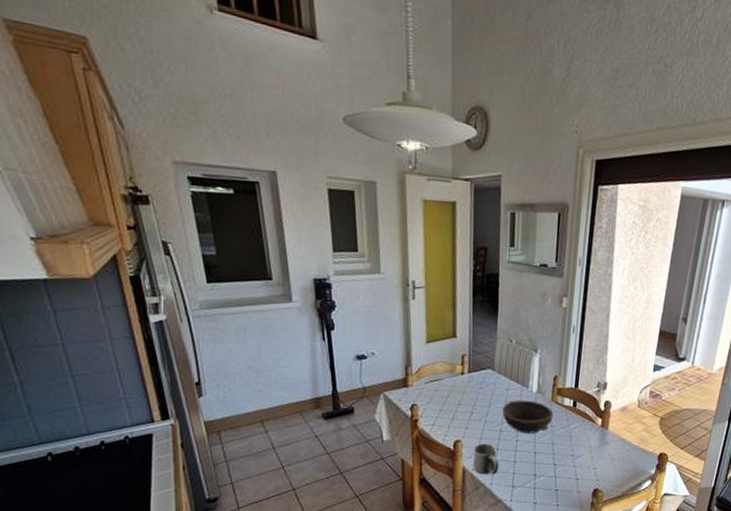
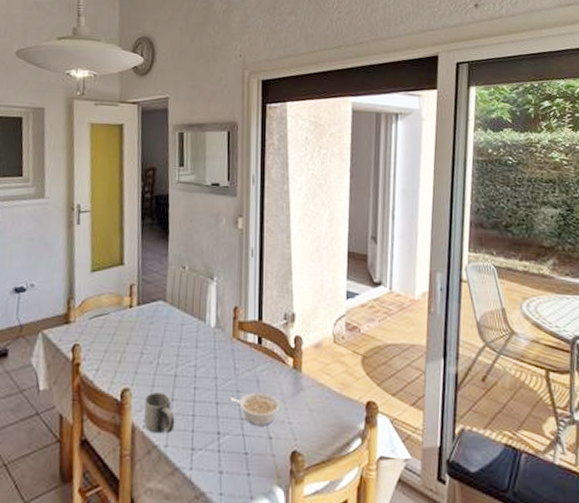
bowl: present [502,400,554,433] -> none [177,336,236,378]
legume: none [546,444,588,470] -> present [230,391,281,426]

